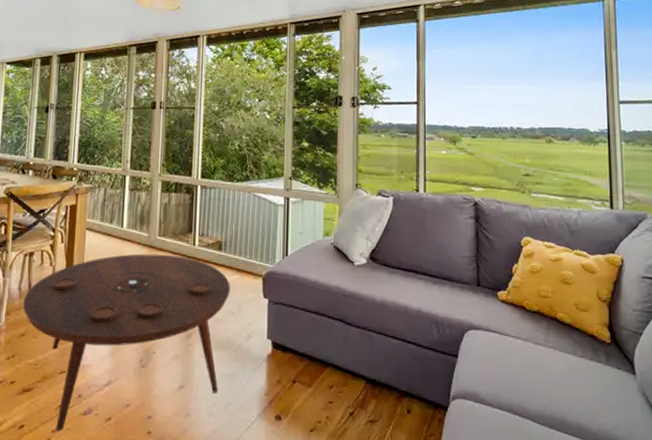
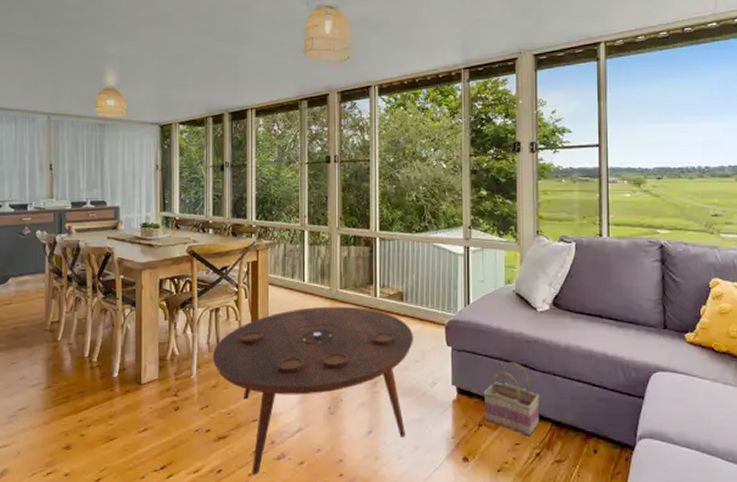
basket: none [298,317,354,395] -> present [483,362,540,437]

